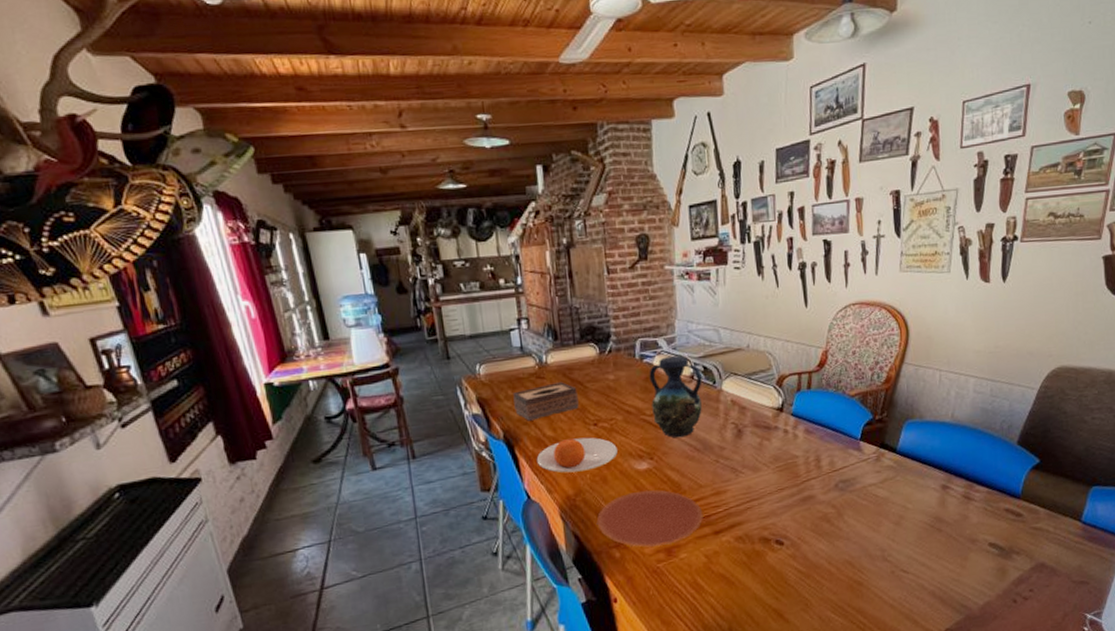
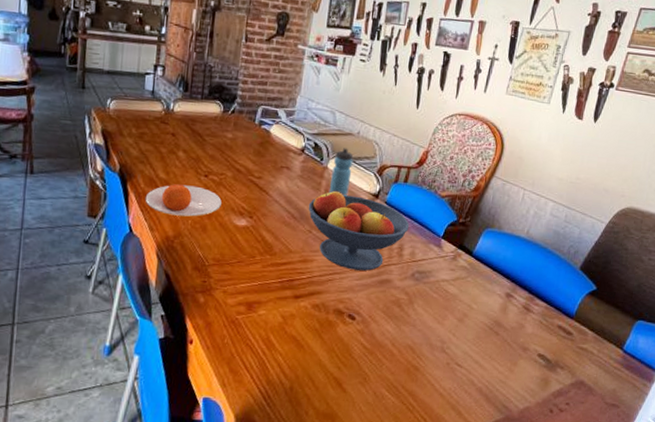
tissue box: present [513,382,579,421] -> none [135,130,196,161]
plate: present [597,490,704,547] -> none [188,245,288,300]
vase: present [649,355,702,438] -> none [260,127,312,204]
fruit bowl: none [709,413,823,493] -> present [308,189,410,271]
water bottle: none [727,365,750,417] -> present [328,148,354,196]

